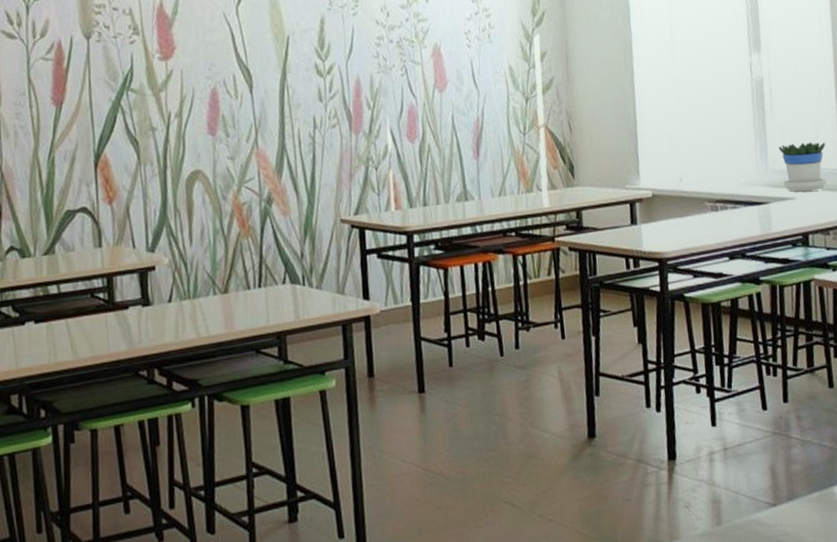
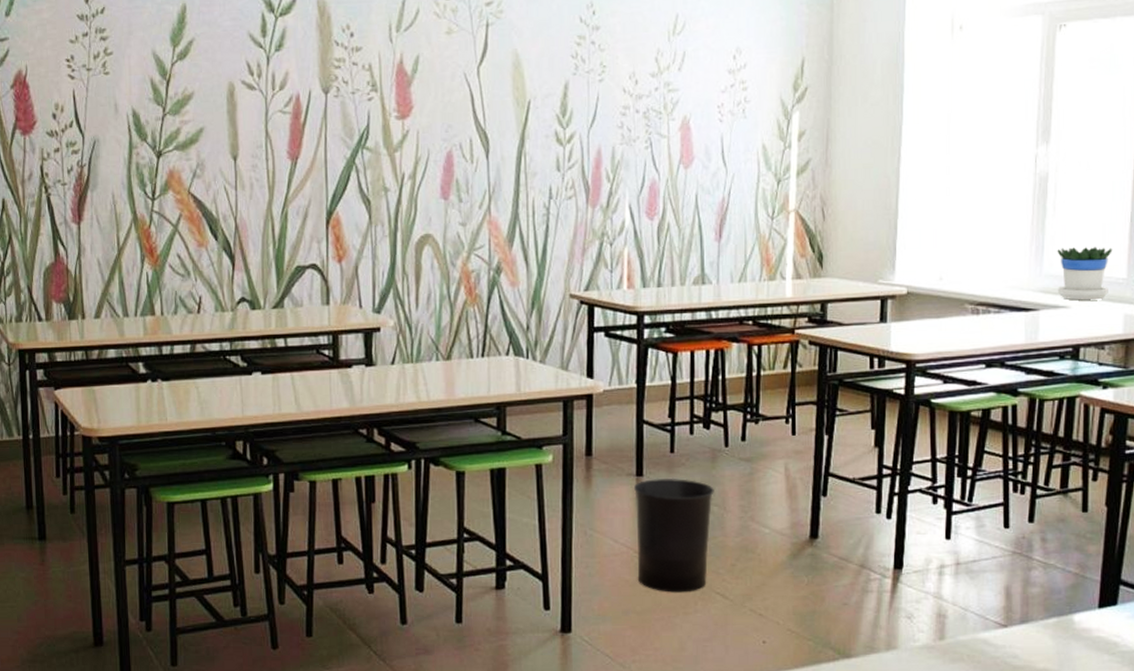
waste bin: none [416,391,495,507] -> present [633,478,714,592]

